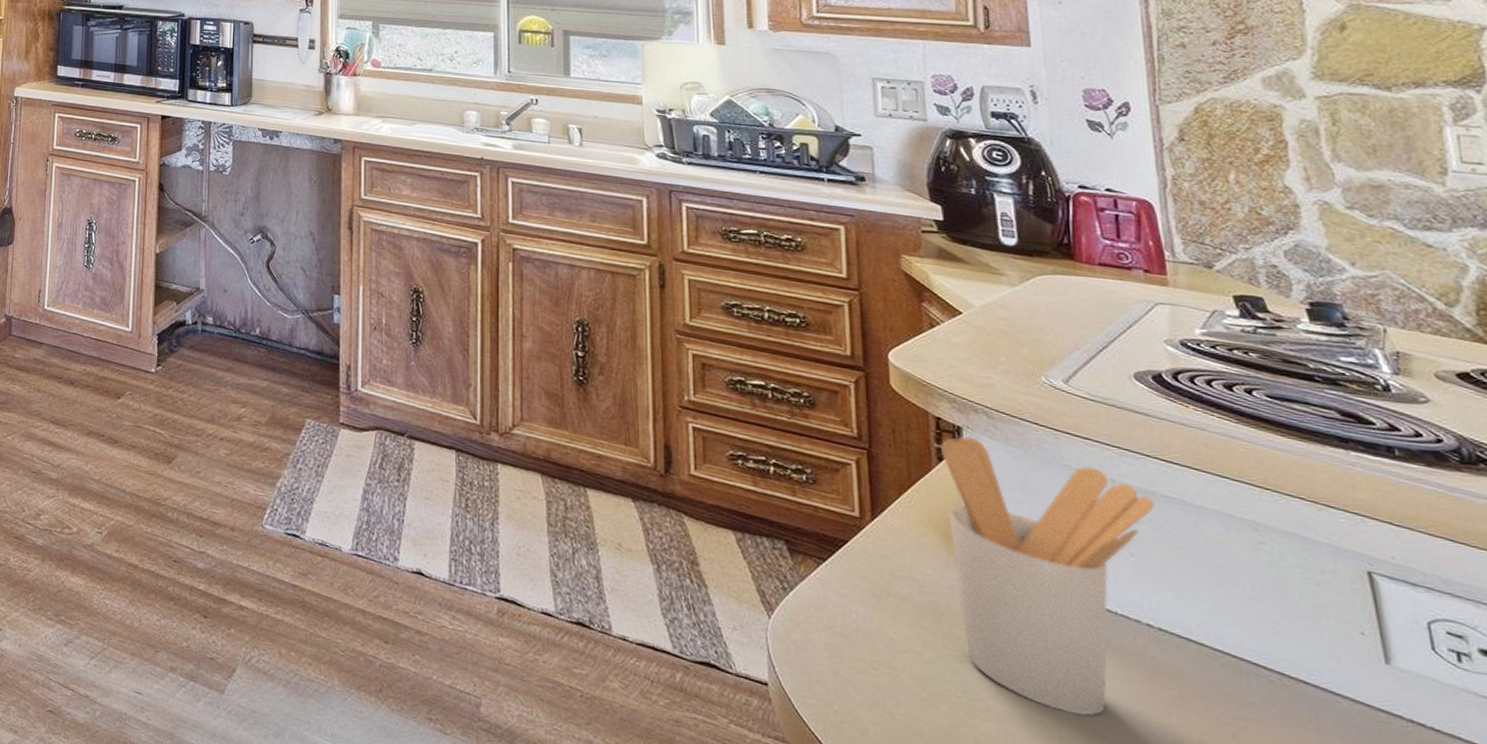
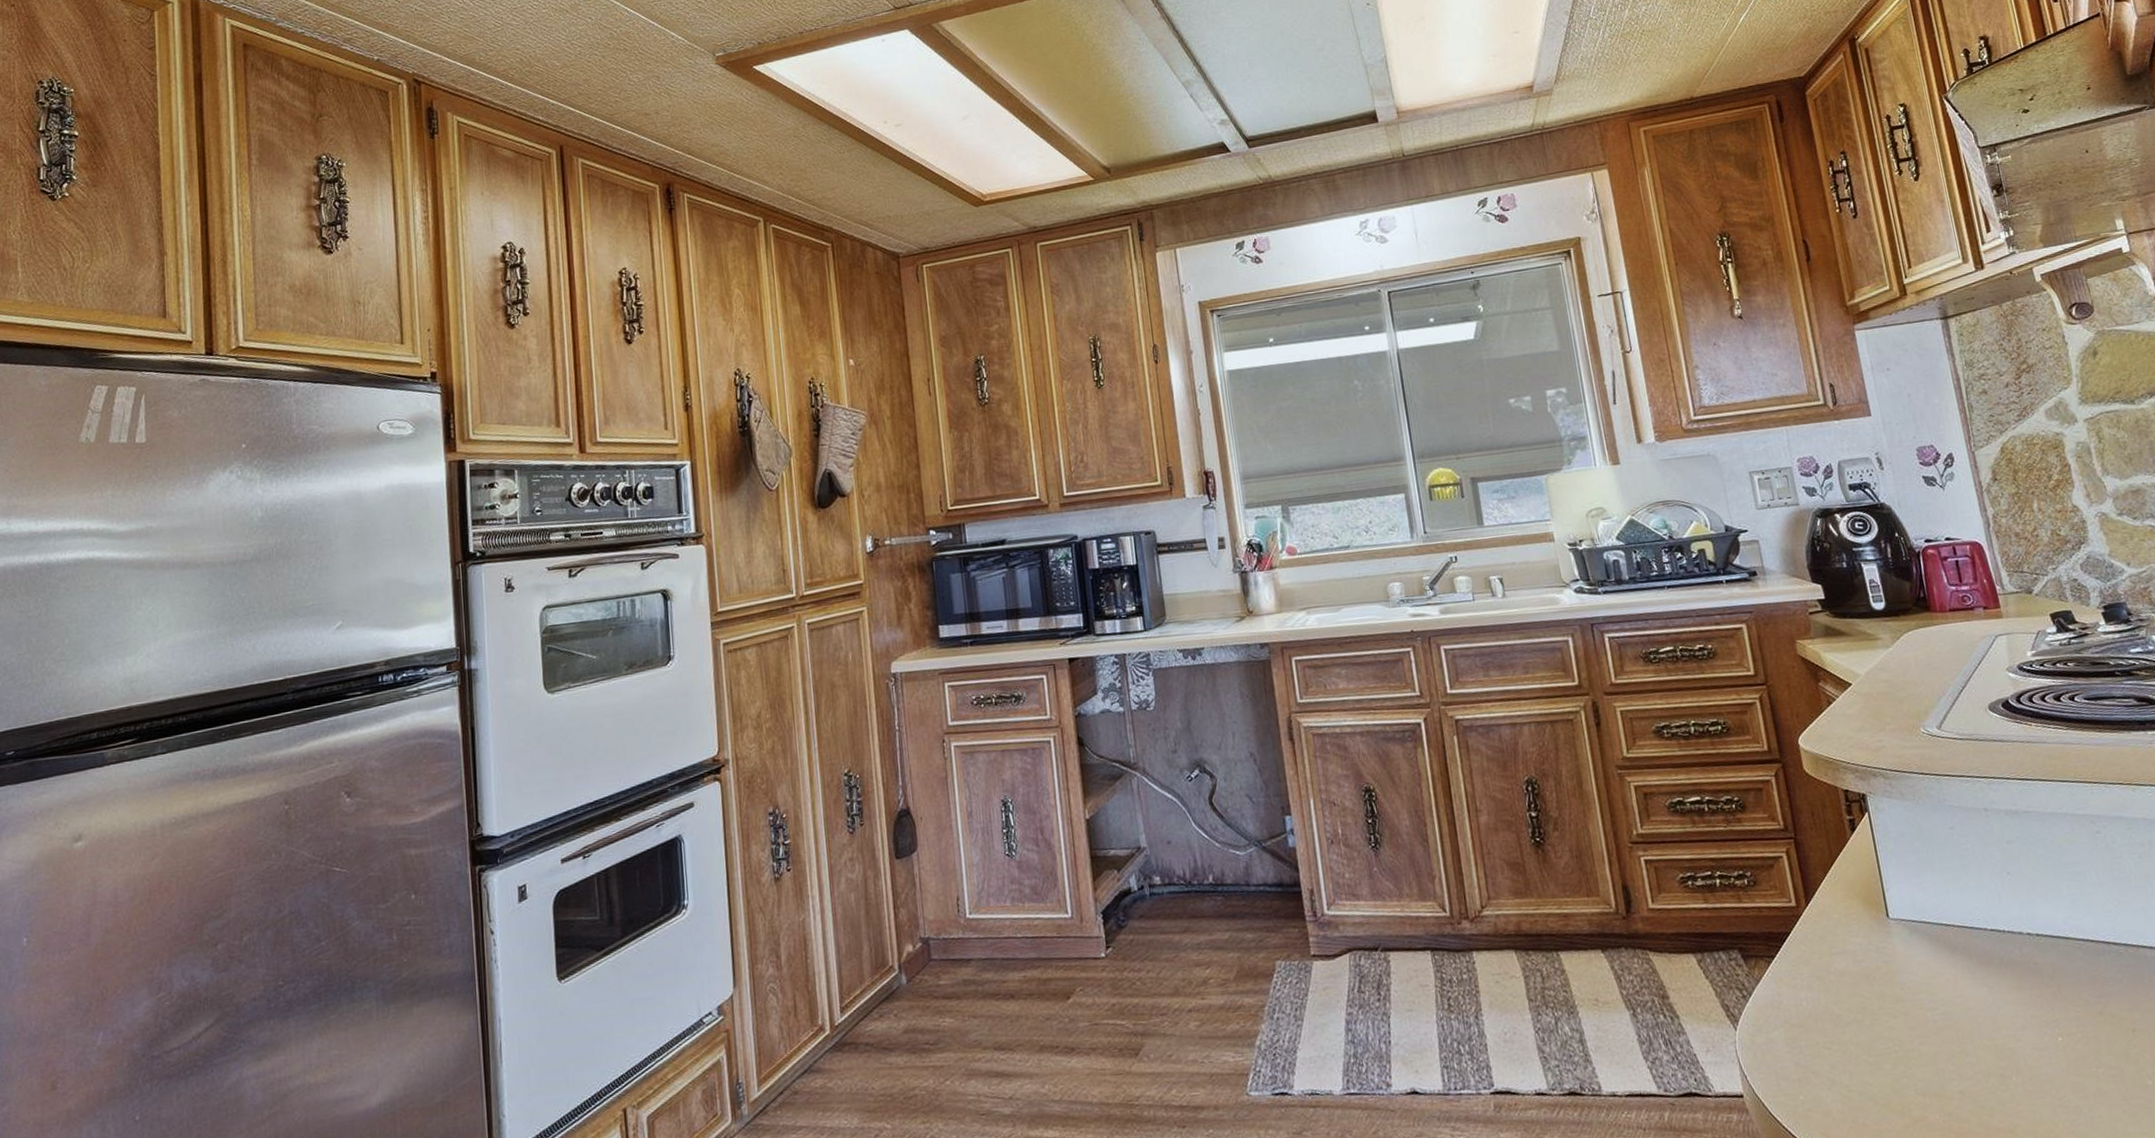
utensil holder: present [940,436,1155,717] -> none [1851,801,2019,1037]

